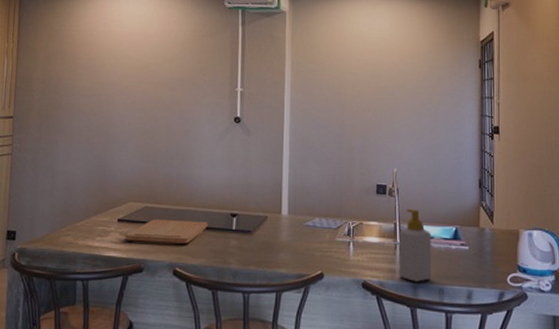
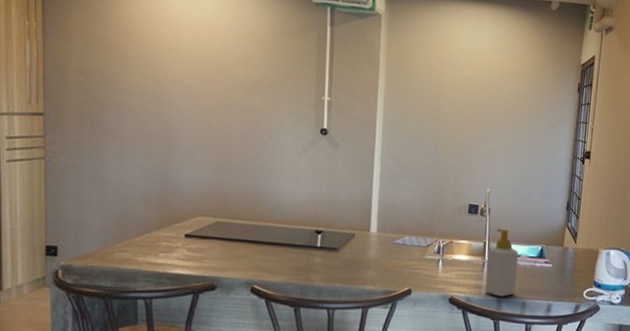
cutting board: present [125,219,208,244] -> none [194,235,290,261]

